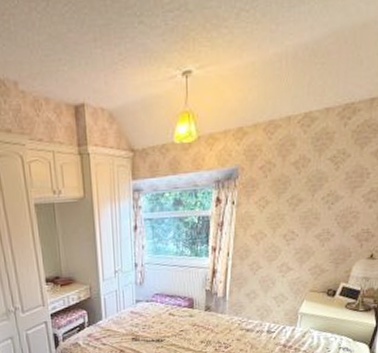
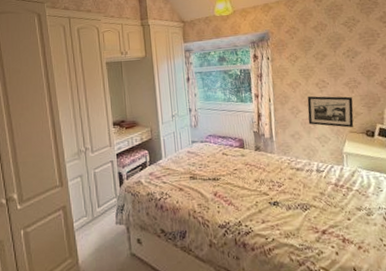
picture frame: none [267,249,322,287] -> present [307,96,354,128]

